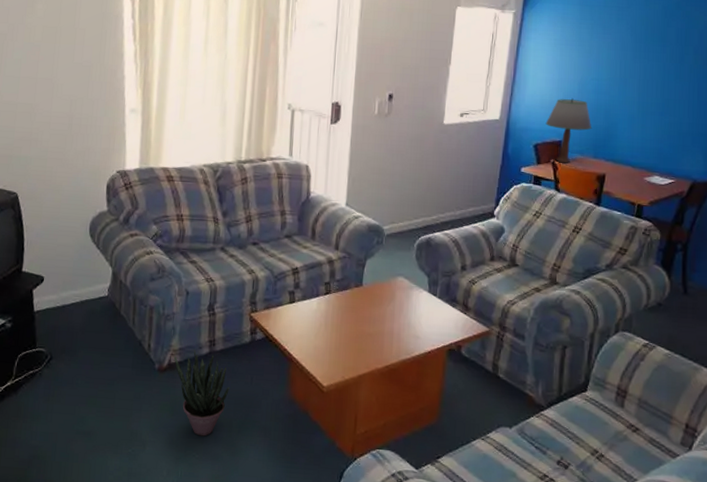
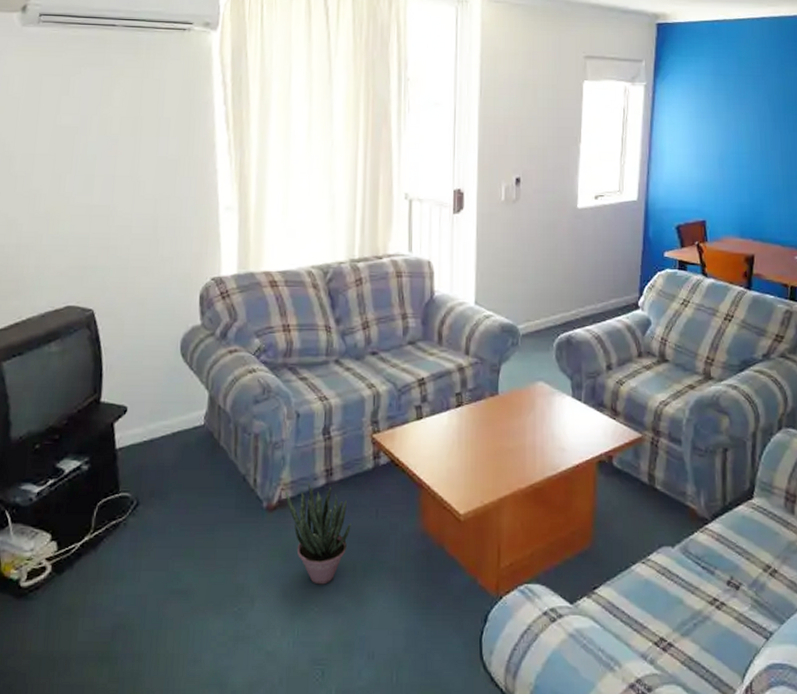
table lamp: present [545,98,592,163] -> none [686,174,736,245]

